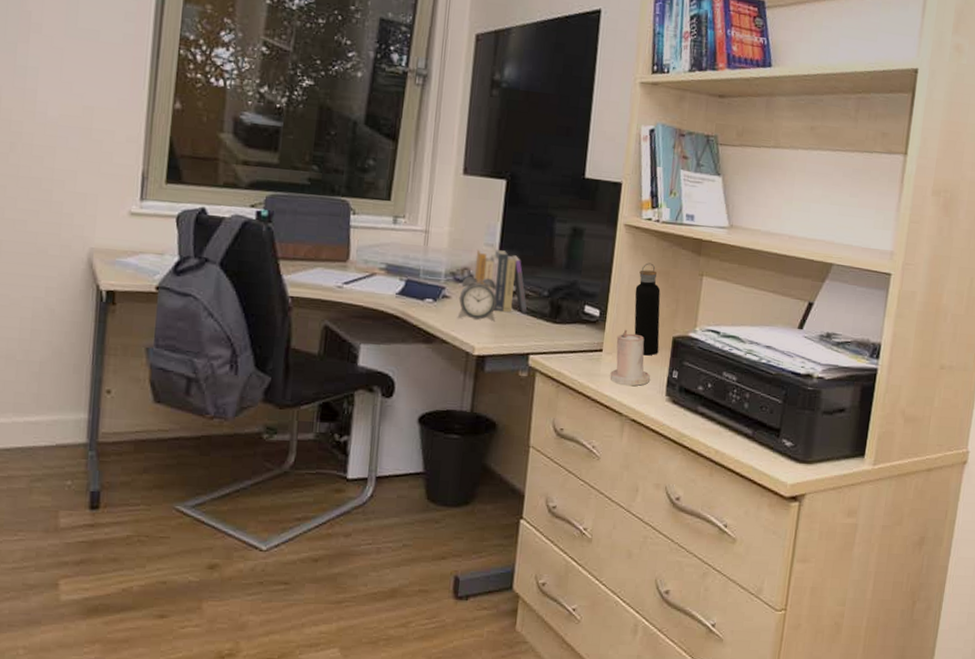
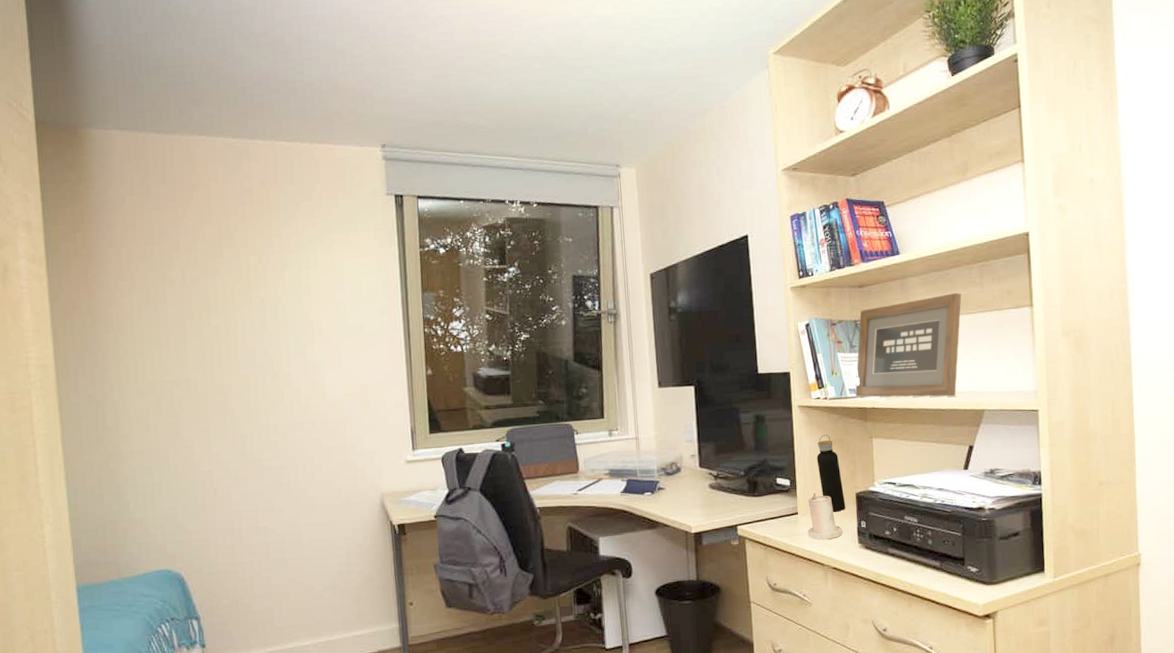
alarm clock: present [457,277,497,322] -> none [672,468,704,505]
books: present [475,248,528,313] -> none [679,443,730,495]
picture frame: none [692,123,832,243] -> present [855,292,962,398]

